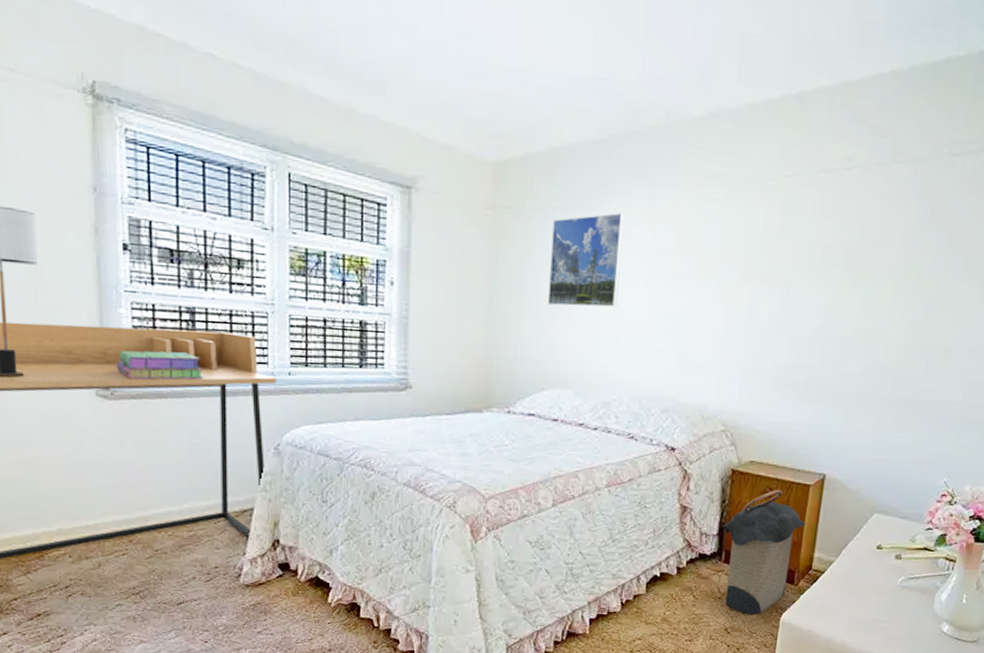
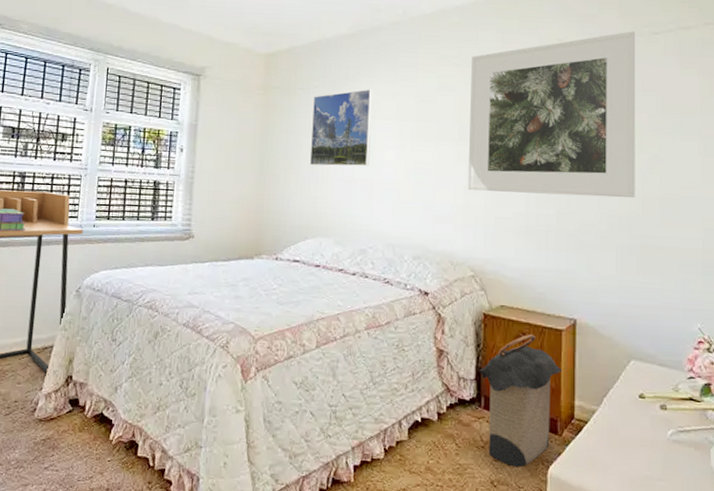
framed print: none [727,151,933,348] -> present [468,31,636,198]

